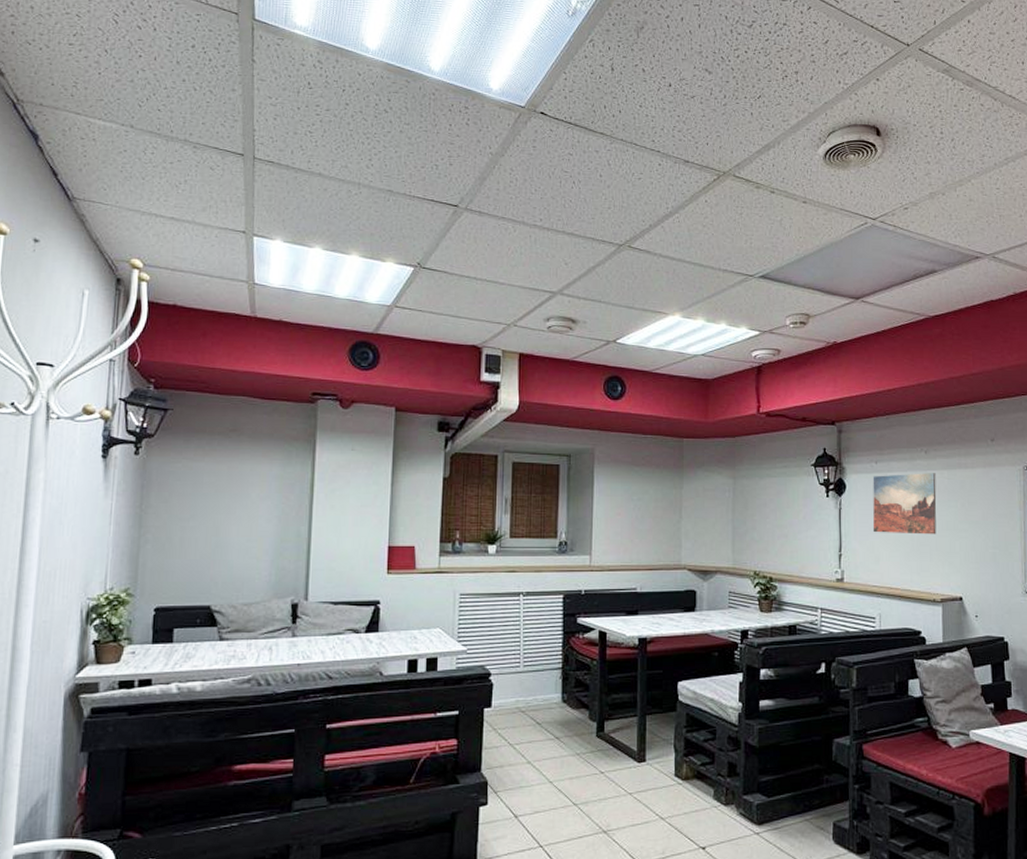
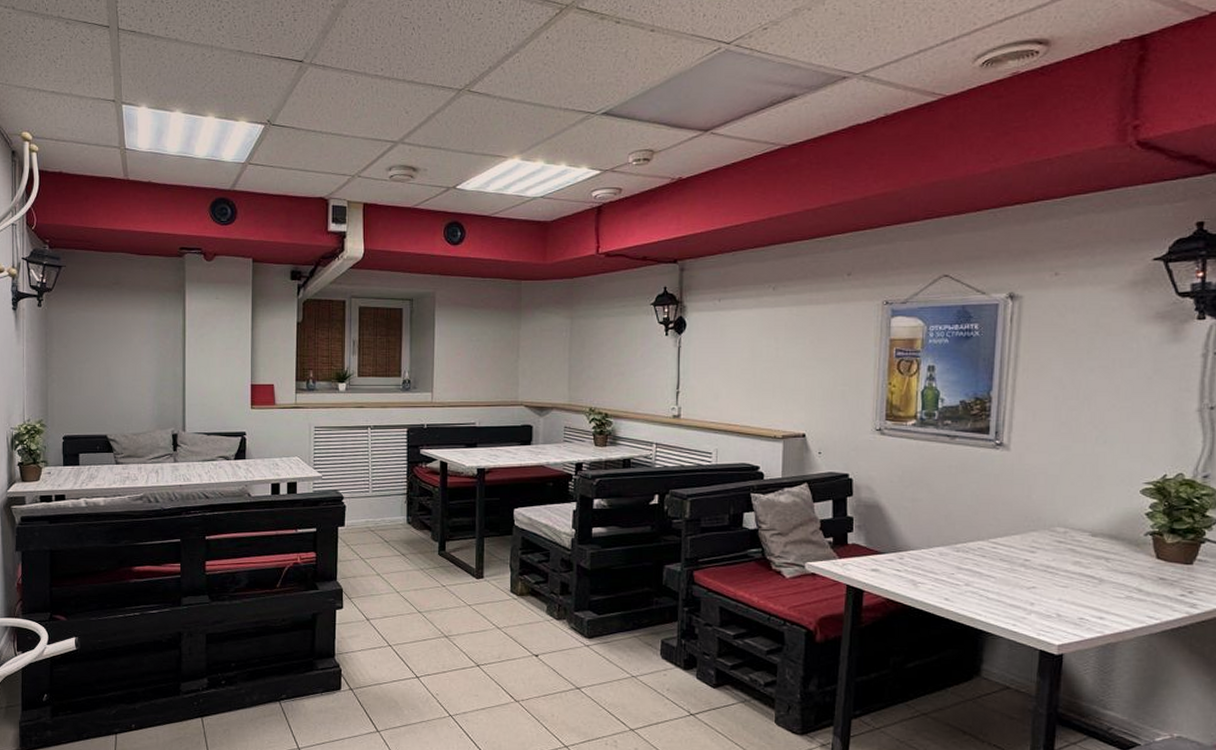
wall art: present [872,473,937,535] -> none [713,310,784,372]

